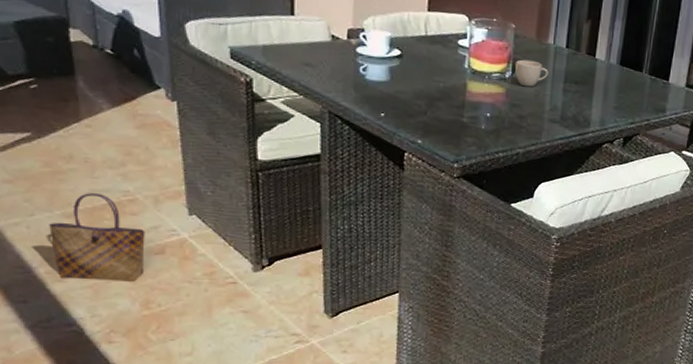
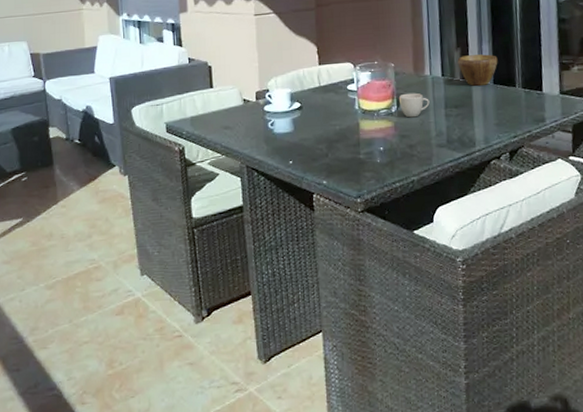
tote bag: present [49,193,145,283] -> none [36,264,108,346]
bowl: none [585,29,629,65] -> present [457,54,498,86]

